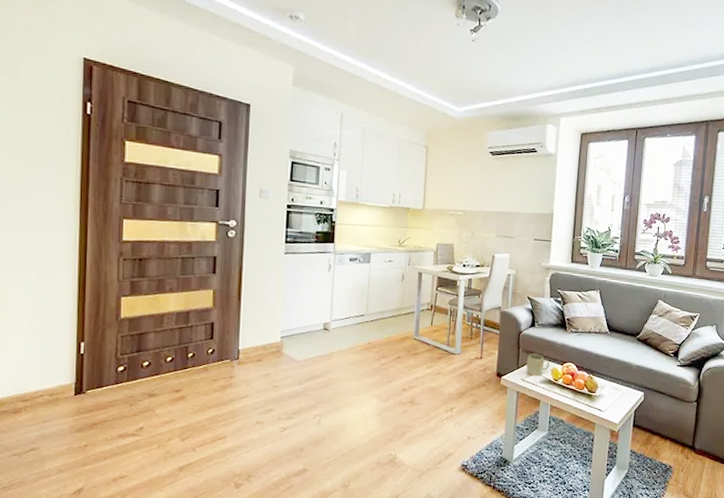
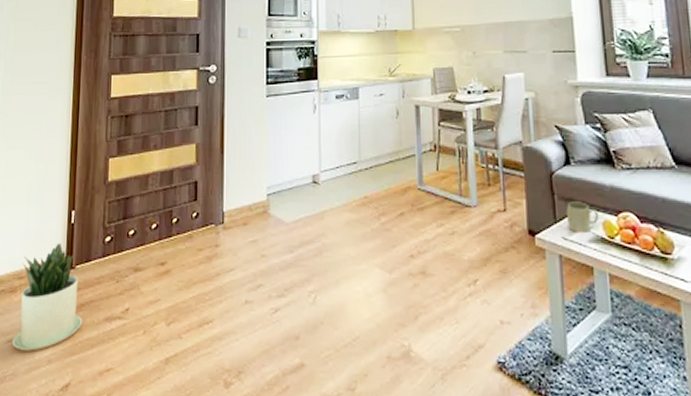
planter: none [18,371,95,463] -> present [12,243,83,351]

